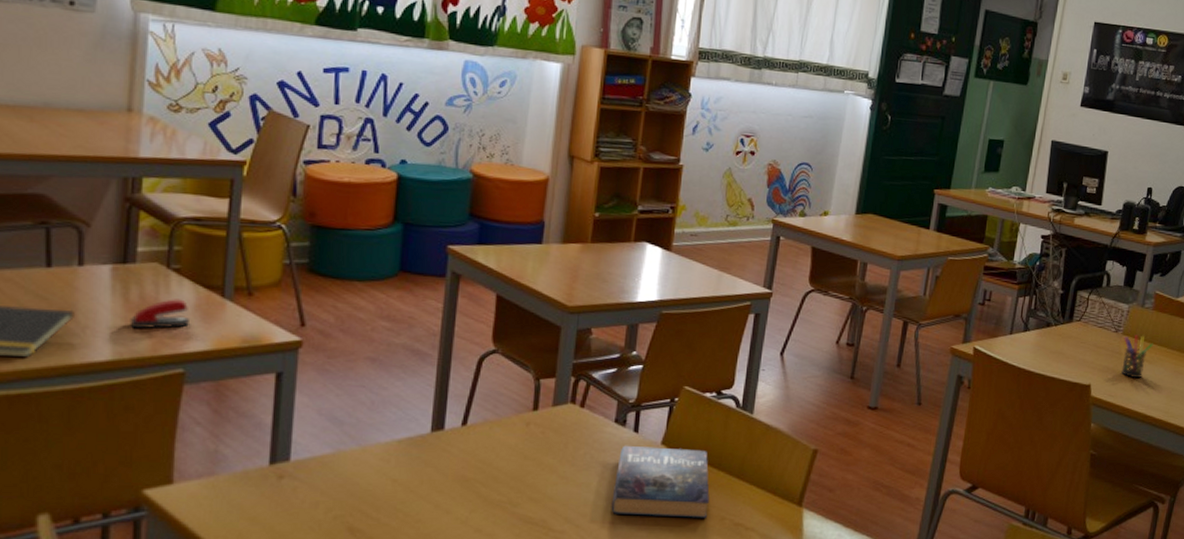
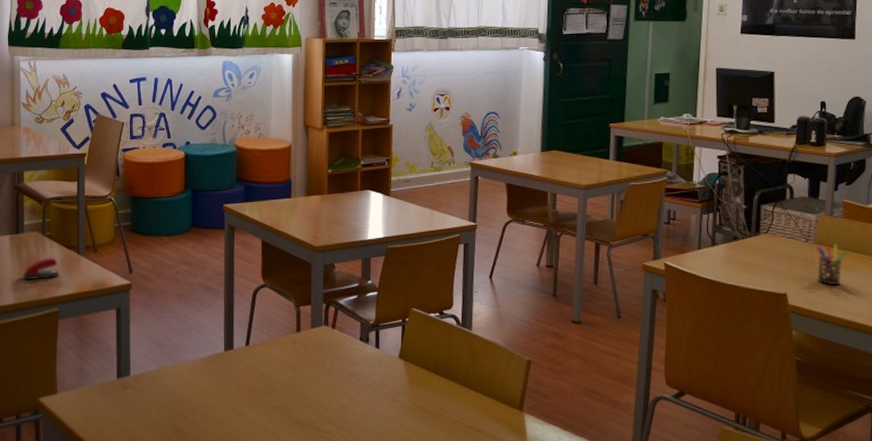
book: present [611,445,710,518] -> none [364,359,443,421]

